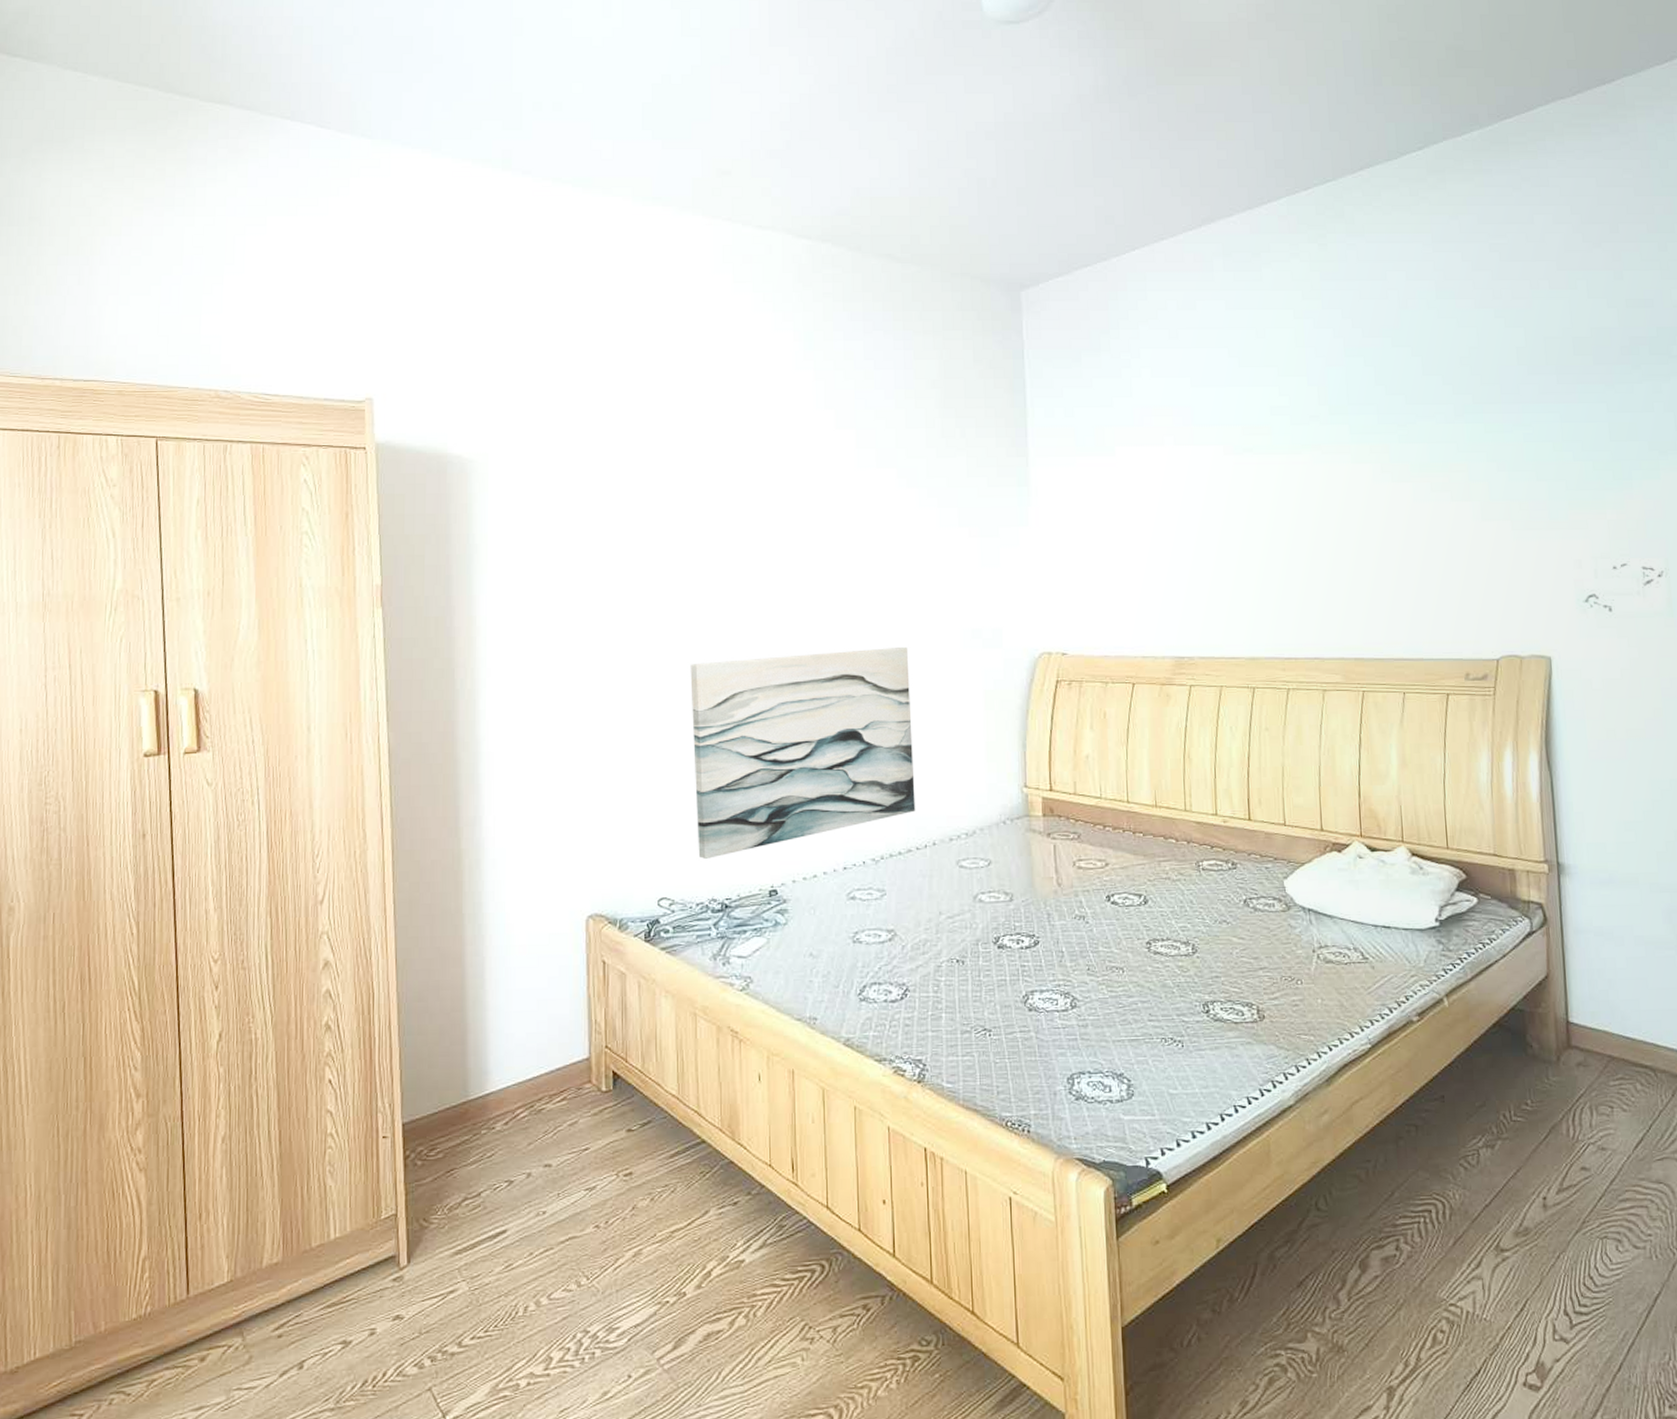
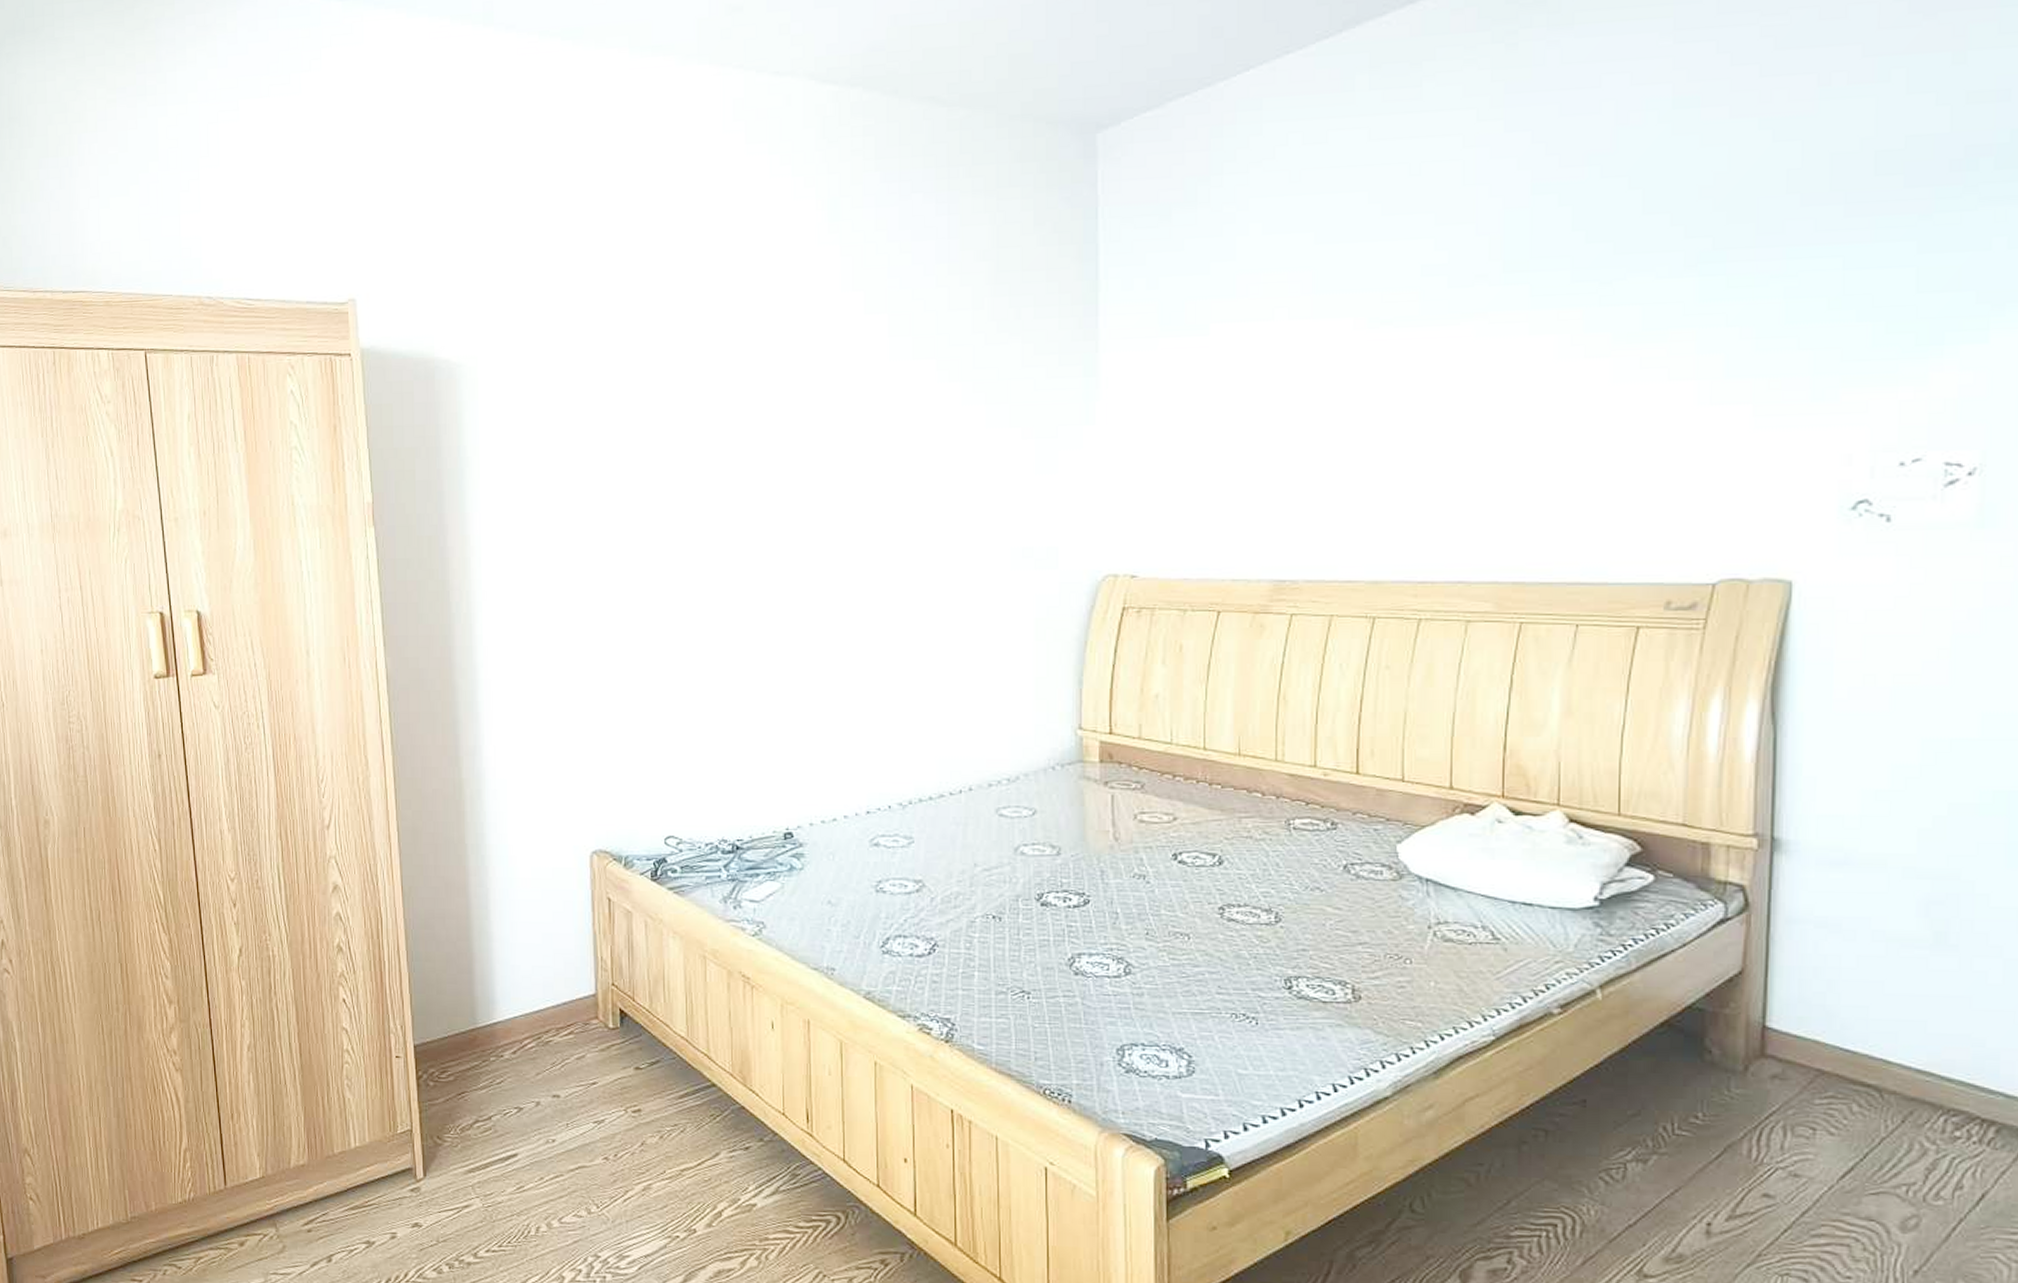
wall art: present [690,647,916,859] -> none [698,569,950,797]

